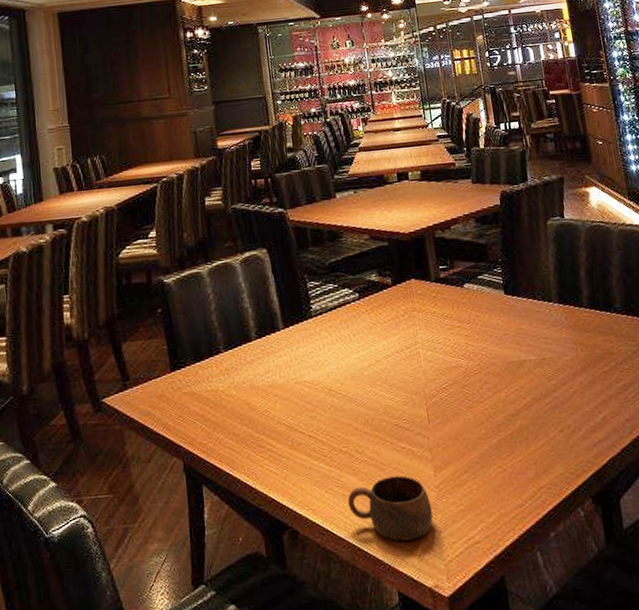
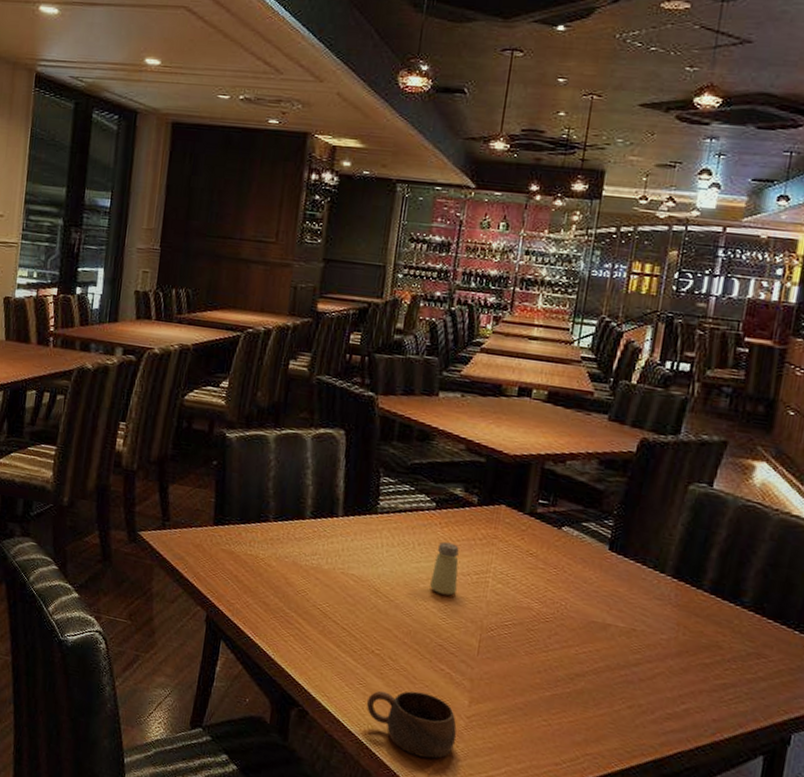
saltshaker: none [370,326,396,376] -> present [430,541,459,596]

